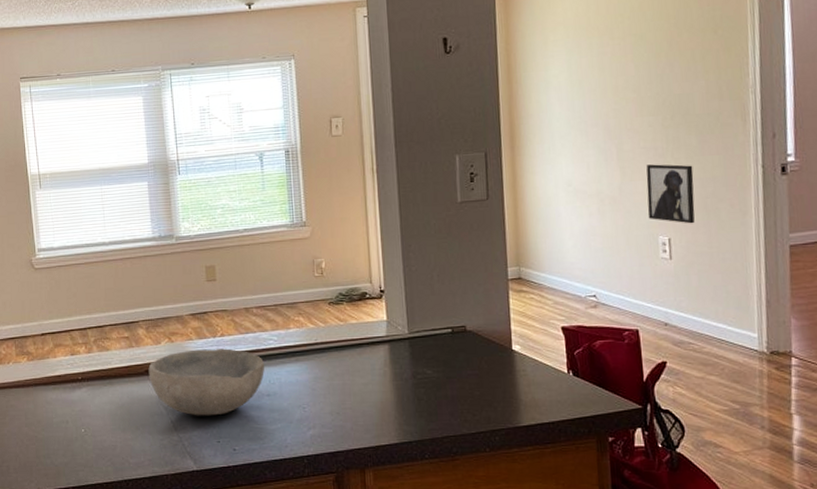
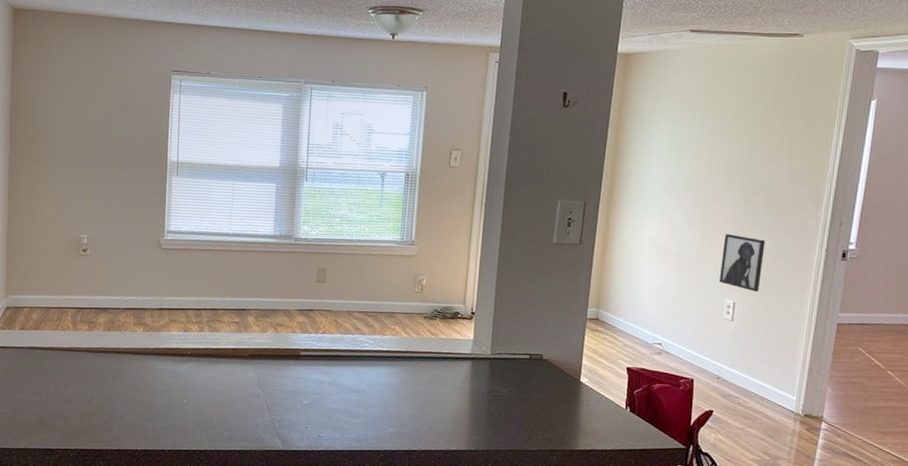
bowl: present [148,348,264,416] -> none [252,342,358,404]

